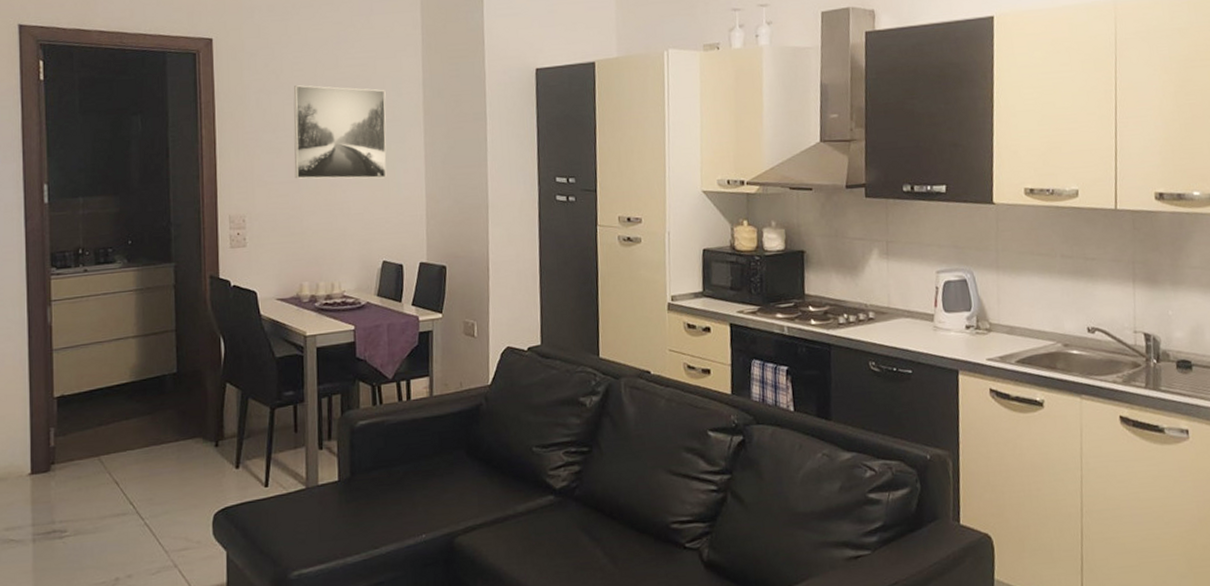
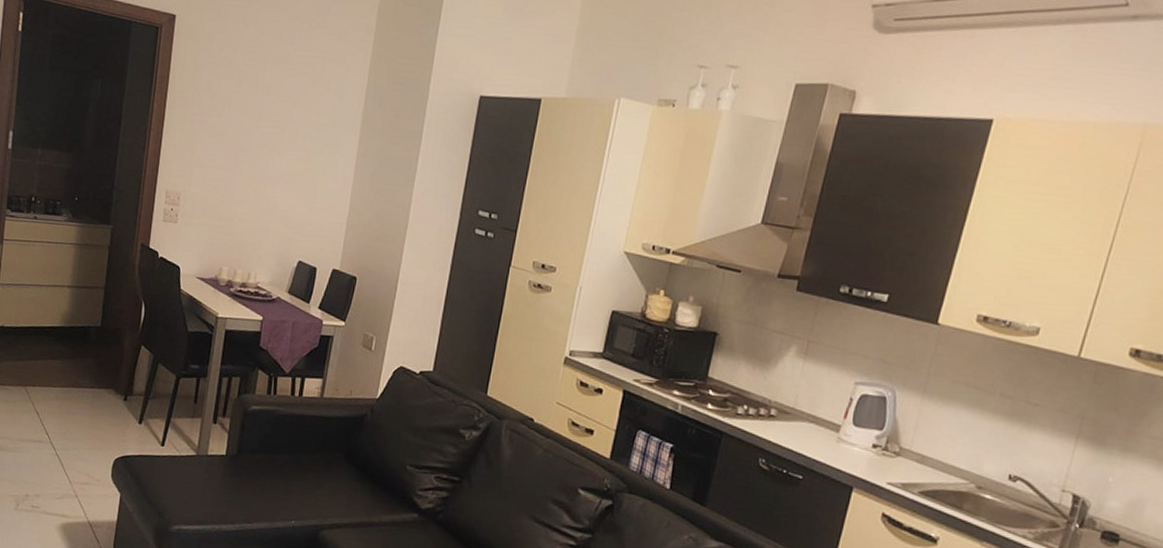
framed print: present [293,85,387,179] -> none [231,74,329,181]

